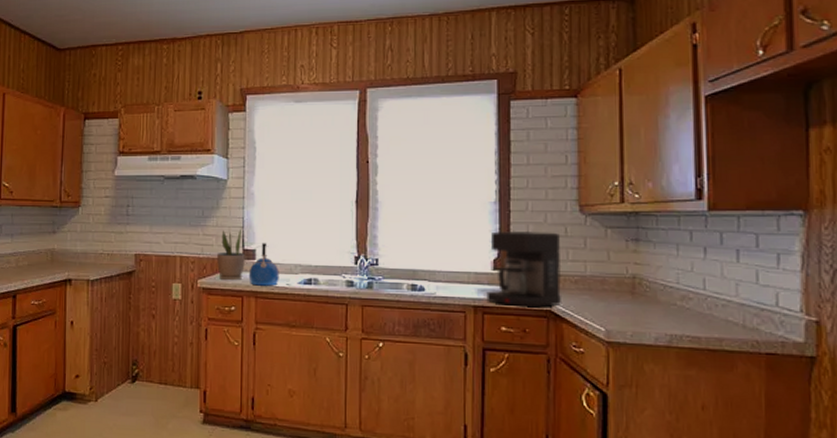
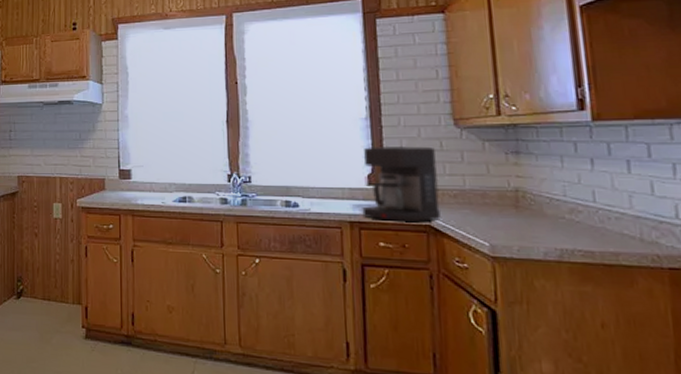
potted plant: present [217,228,245,281] -> none [95,149,121,200]
kettle: present [249,243,279,286] -> none [125,163,155,204]

